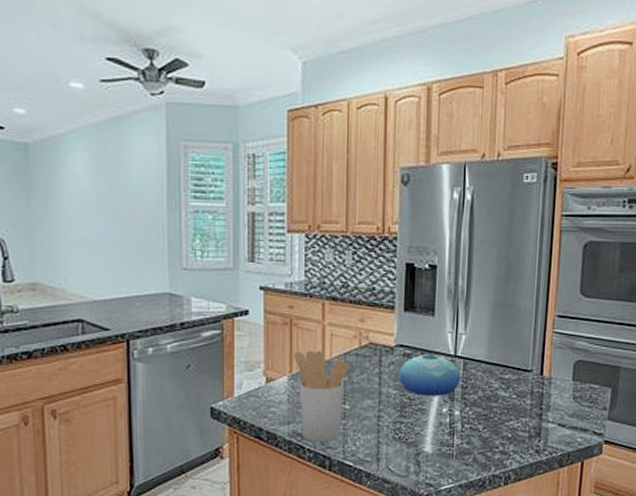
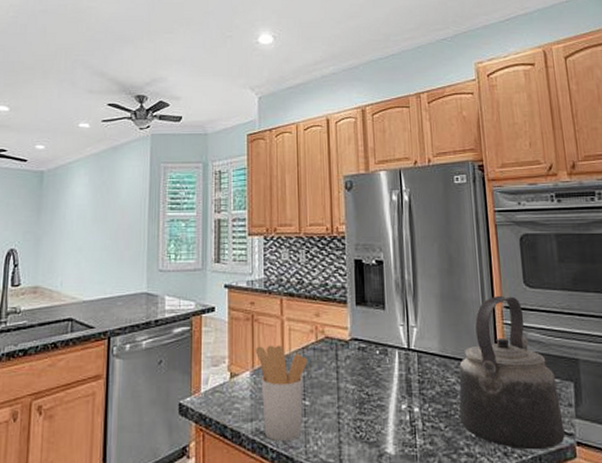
bowl: present [399,354,461,396] -> none [355,348,417,391]
kettle: none [499,304,596,448] -> present [459,295,565,450]

